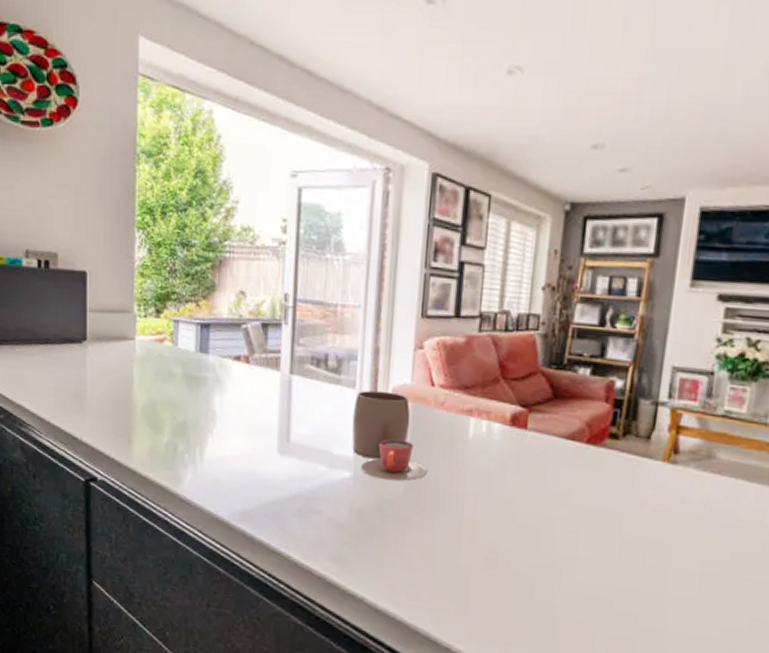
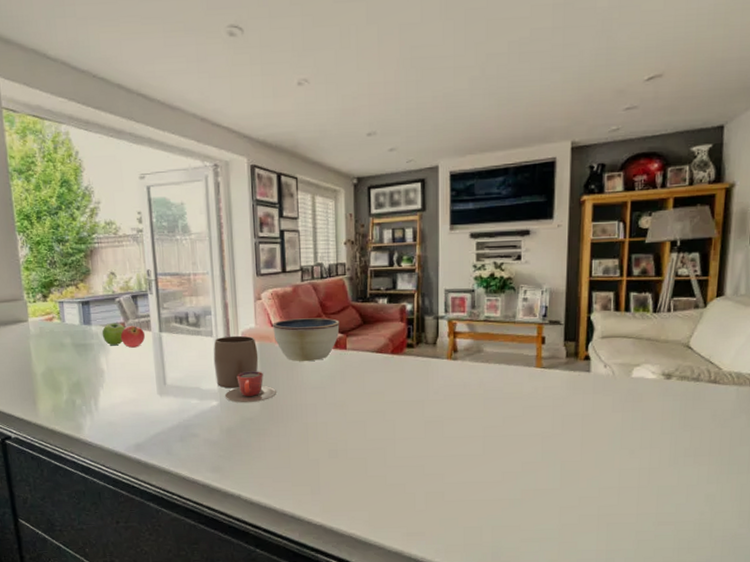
fruit: none [219,354,249,383] -> present [102,323,126,345]
fruit: none [241,361,273,390] -> present [120,326,146,348]
bowl: none [433,378,523,439] -> present [273,318,340,361]

